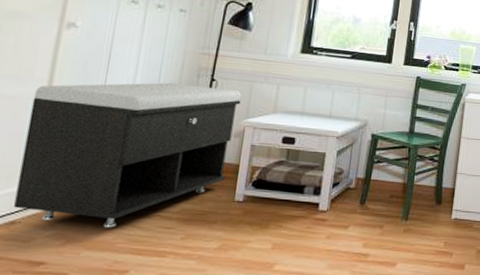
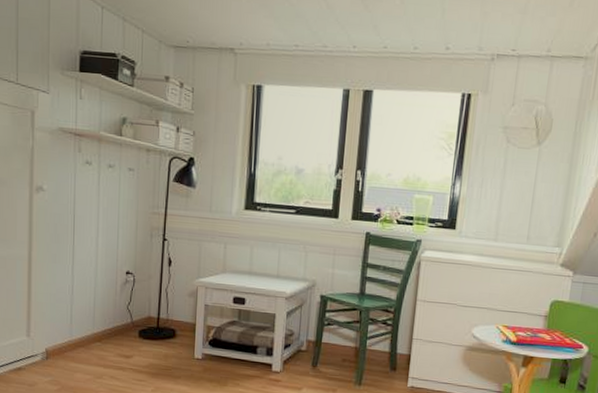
storage bench: present [14,82,242,228] -> none [18,242,192,378]

